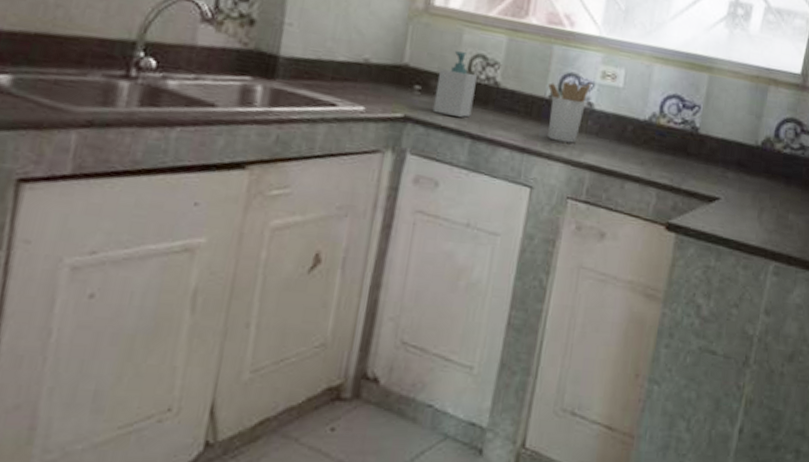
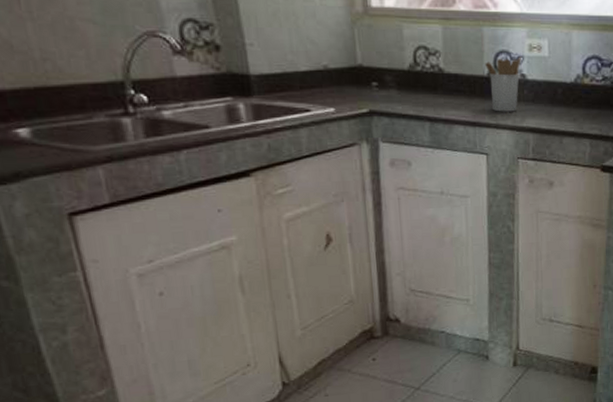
soap bottle: present [432,51,477,118] -> none [389,46,425,105]

